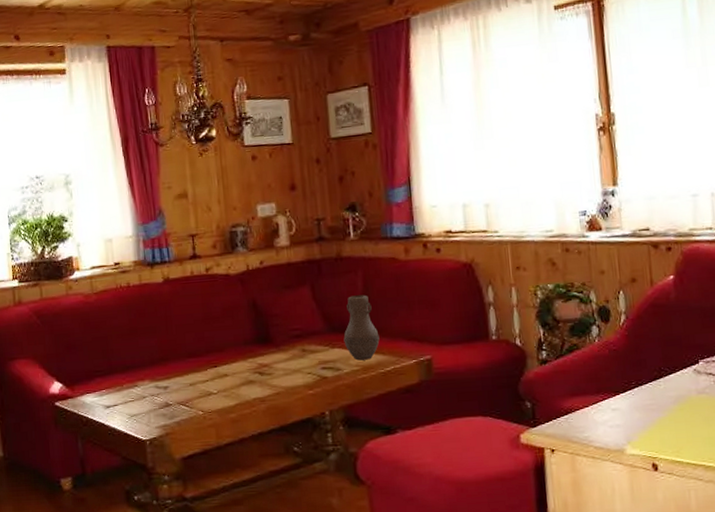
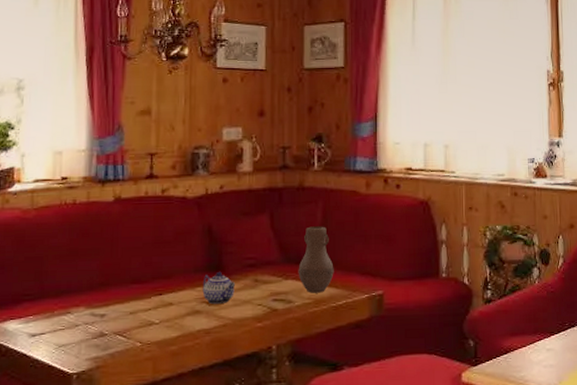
teapot: none [253,343,285,374] -> present [202,271,236,304]

